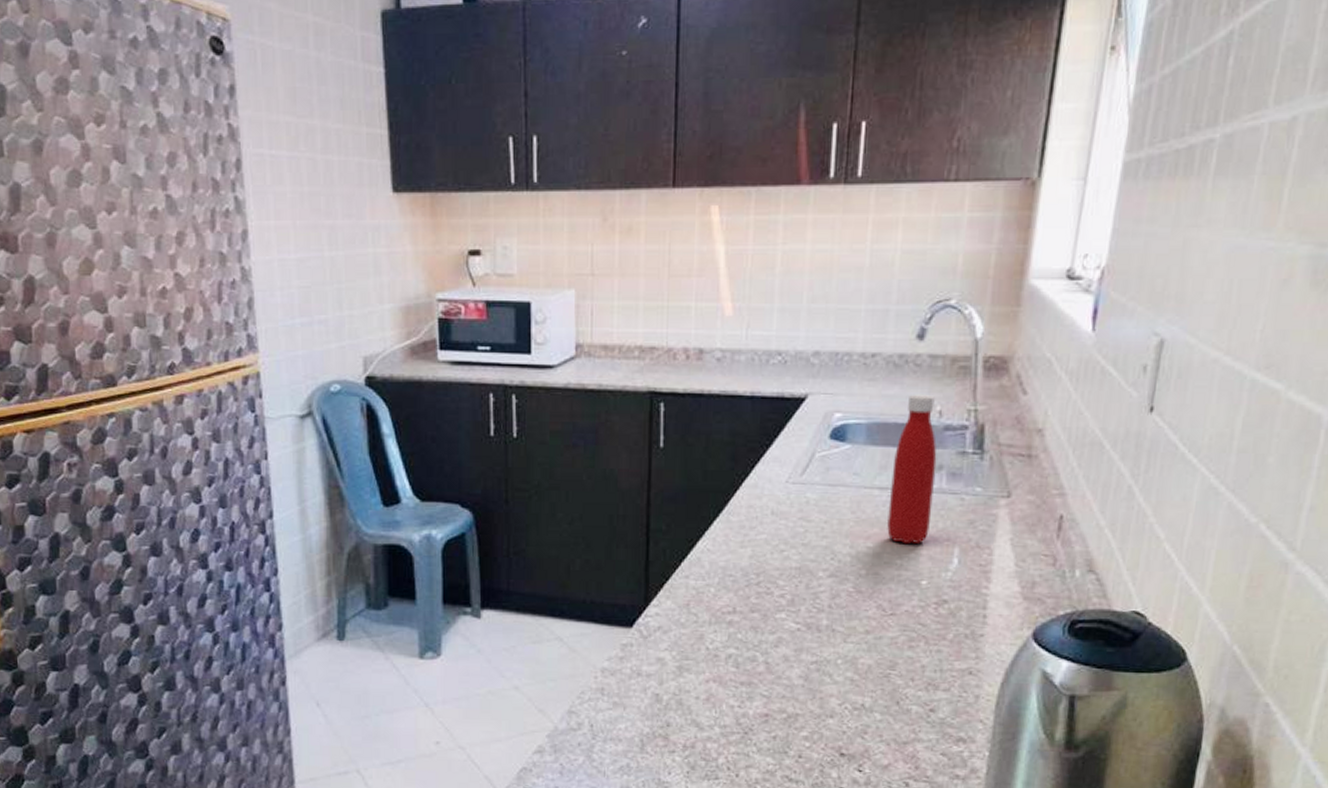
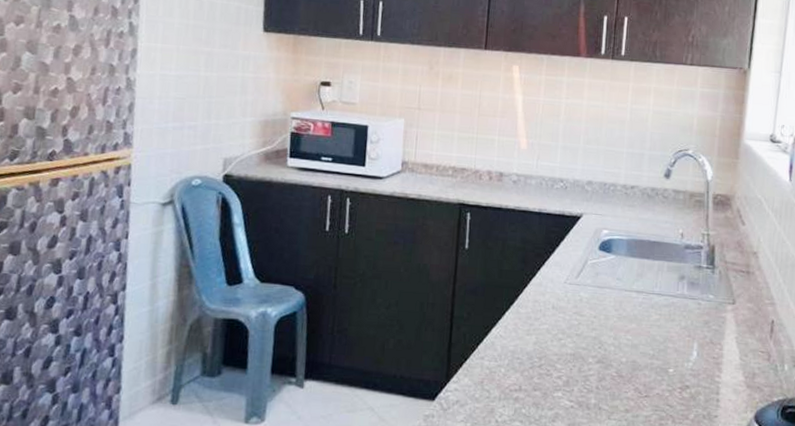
bottle: present [887,394,937,543] -> none [642,219,680,338]

